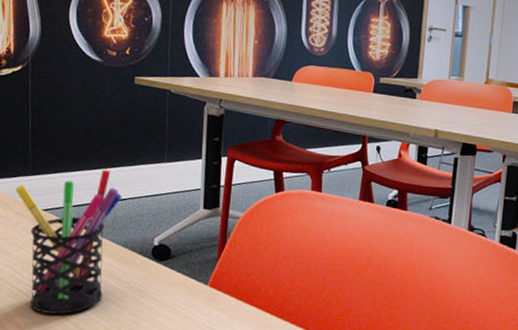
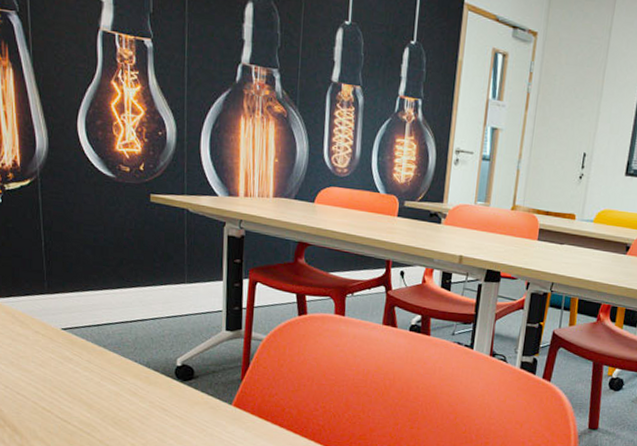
pen holder: present [15,169,123,315] -> none [32,289,143,432]

